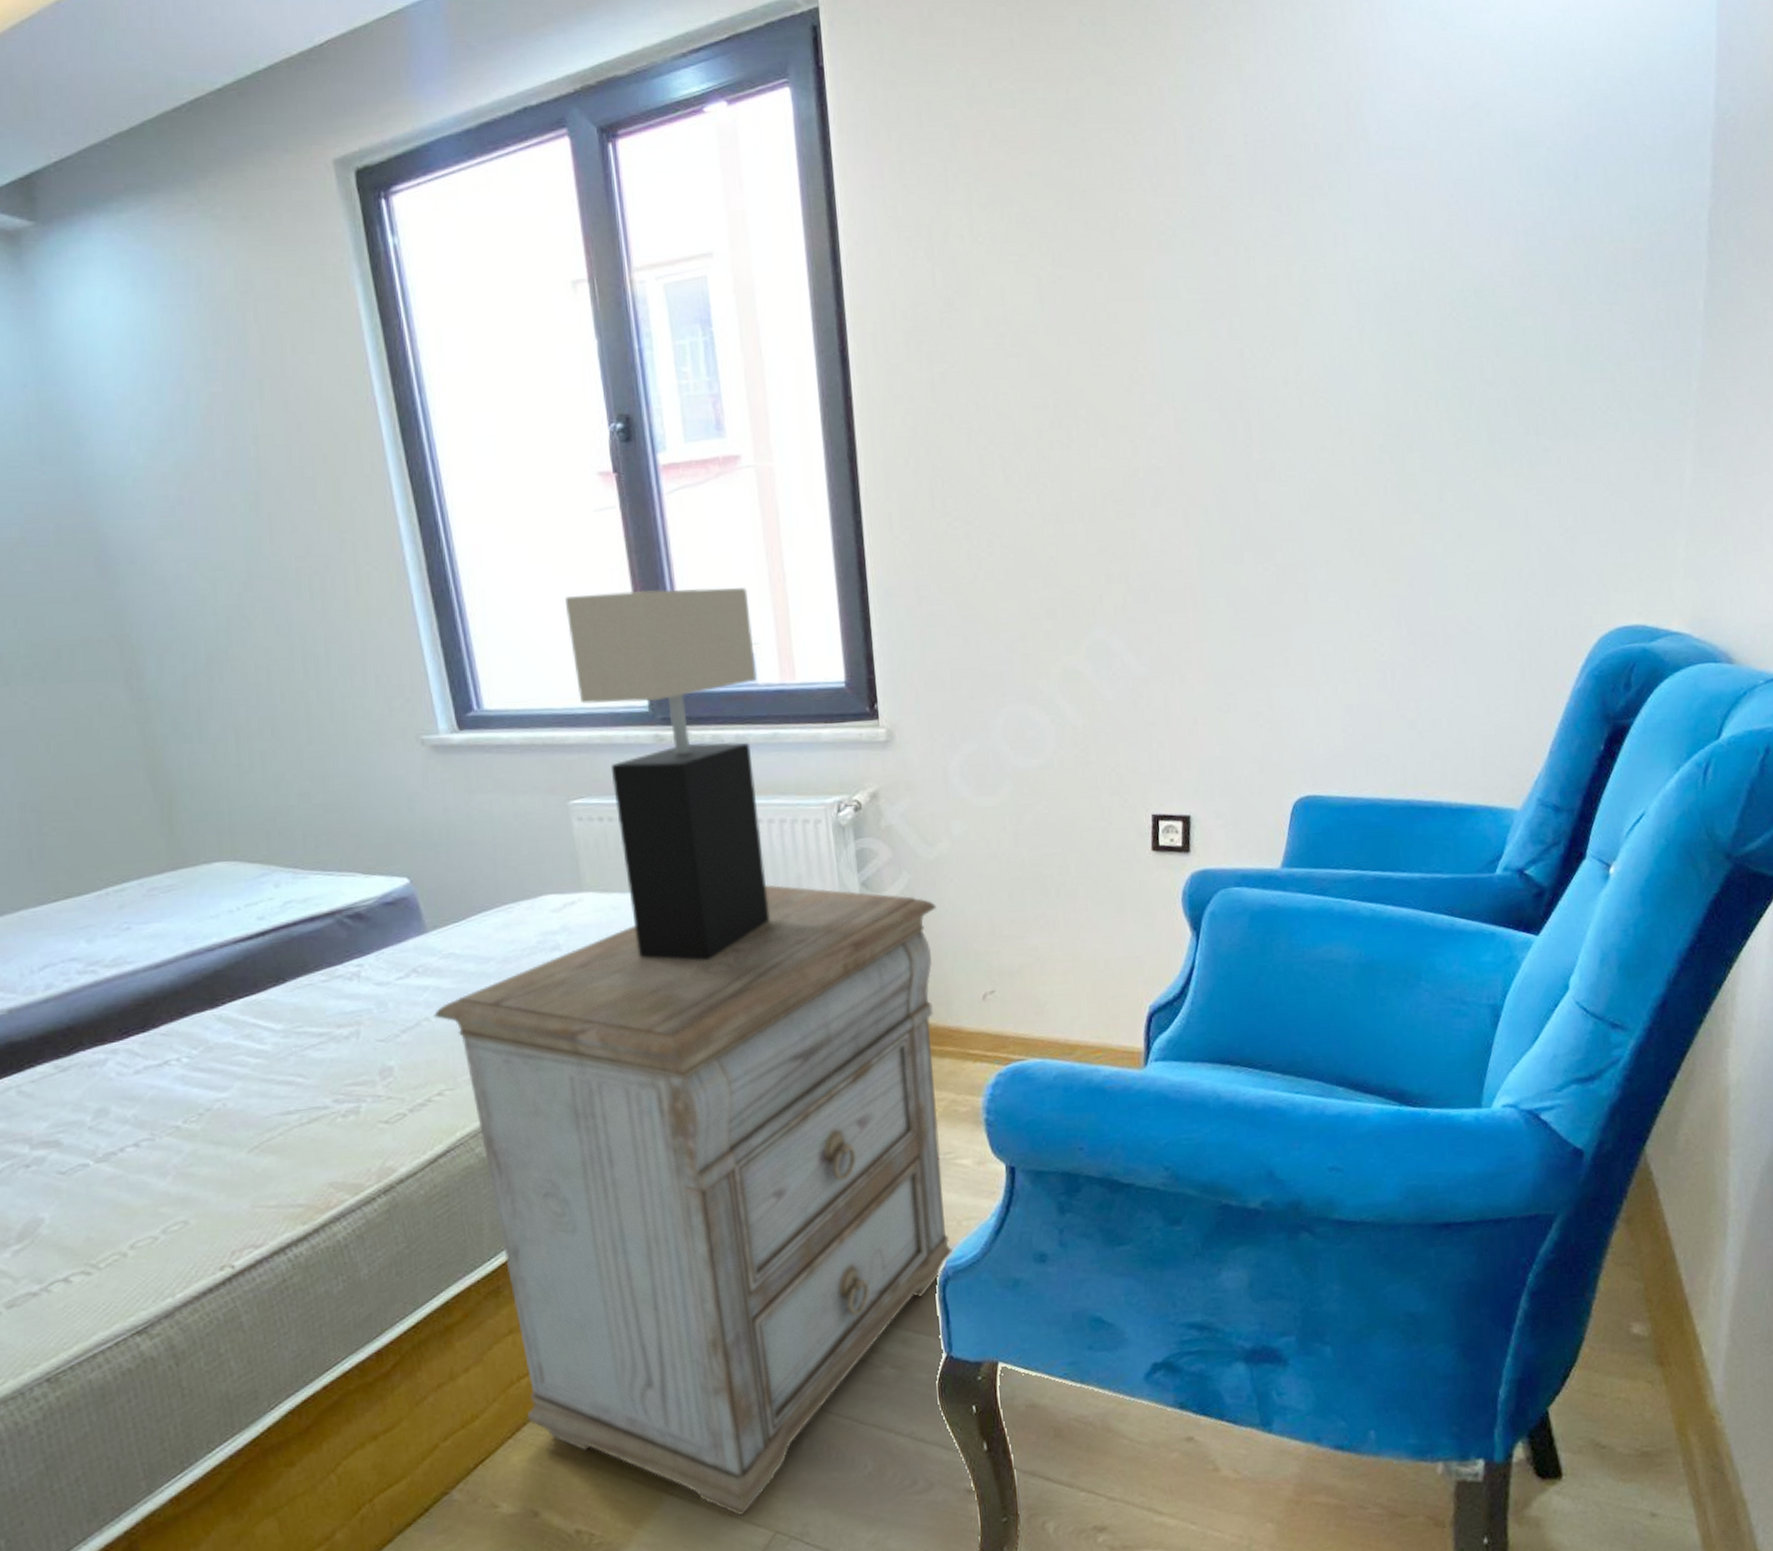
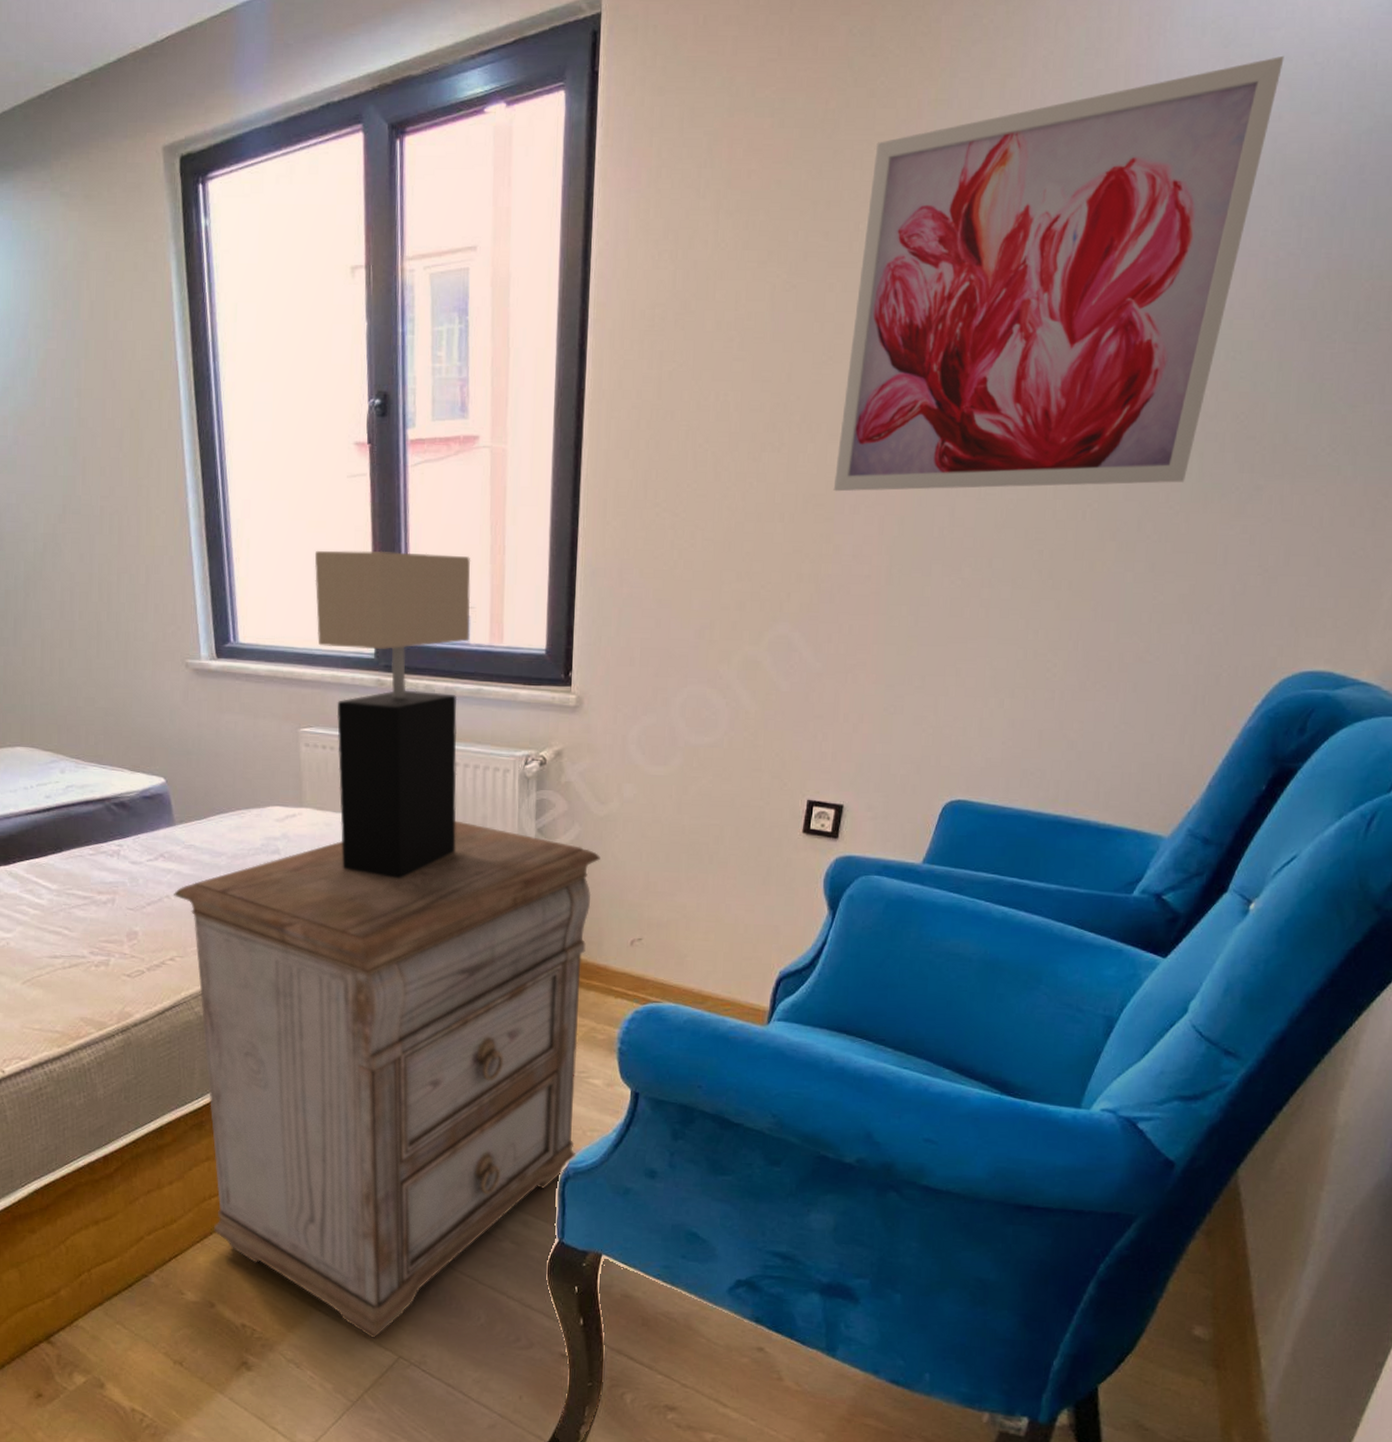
wall art: none [1123,36,1500,486] -> present [833,55,1284,492]

